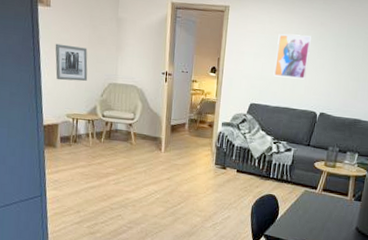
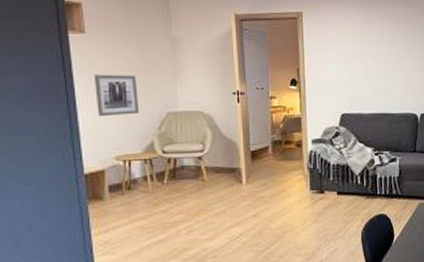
wall art: present [273,34,312,80] -> none [361,34,399,81]

